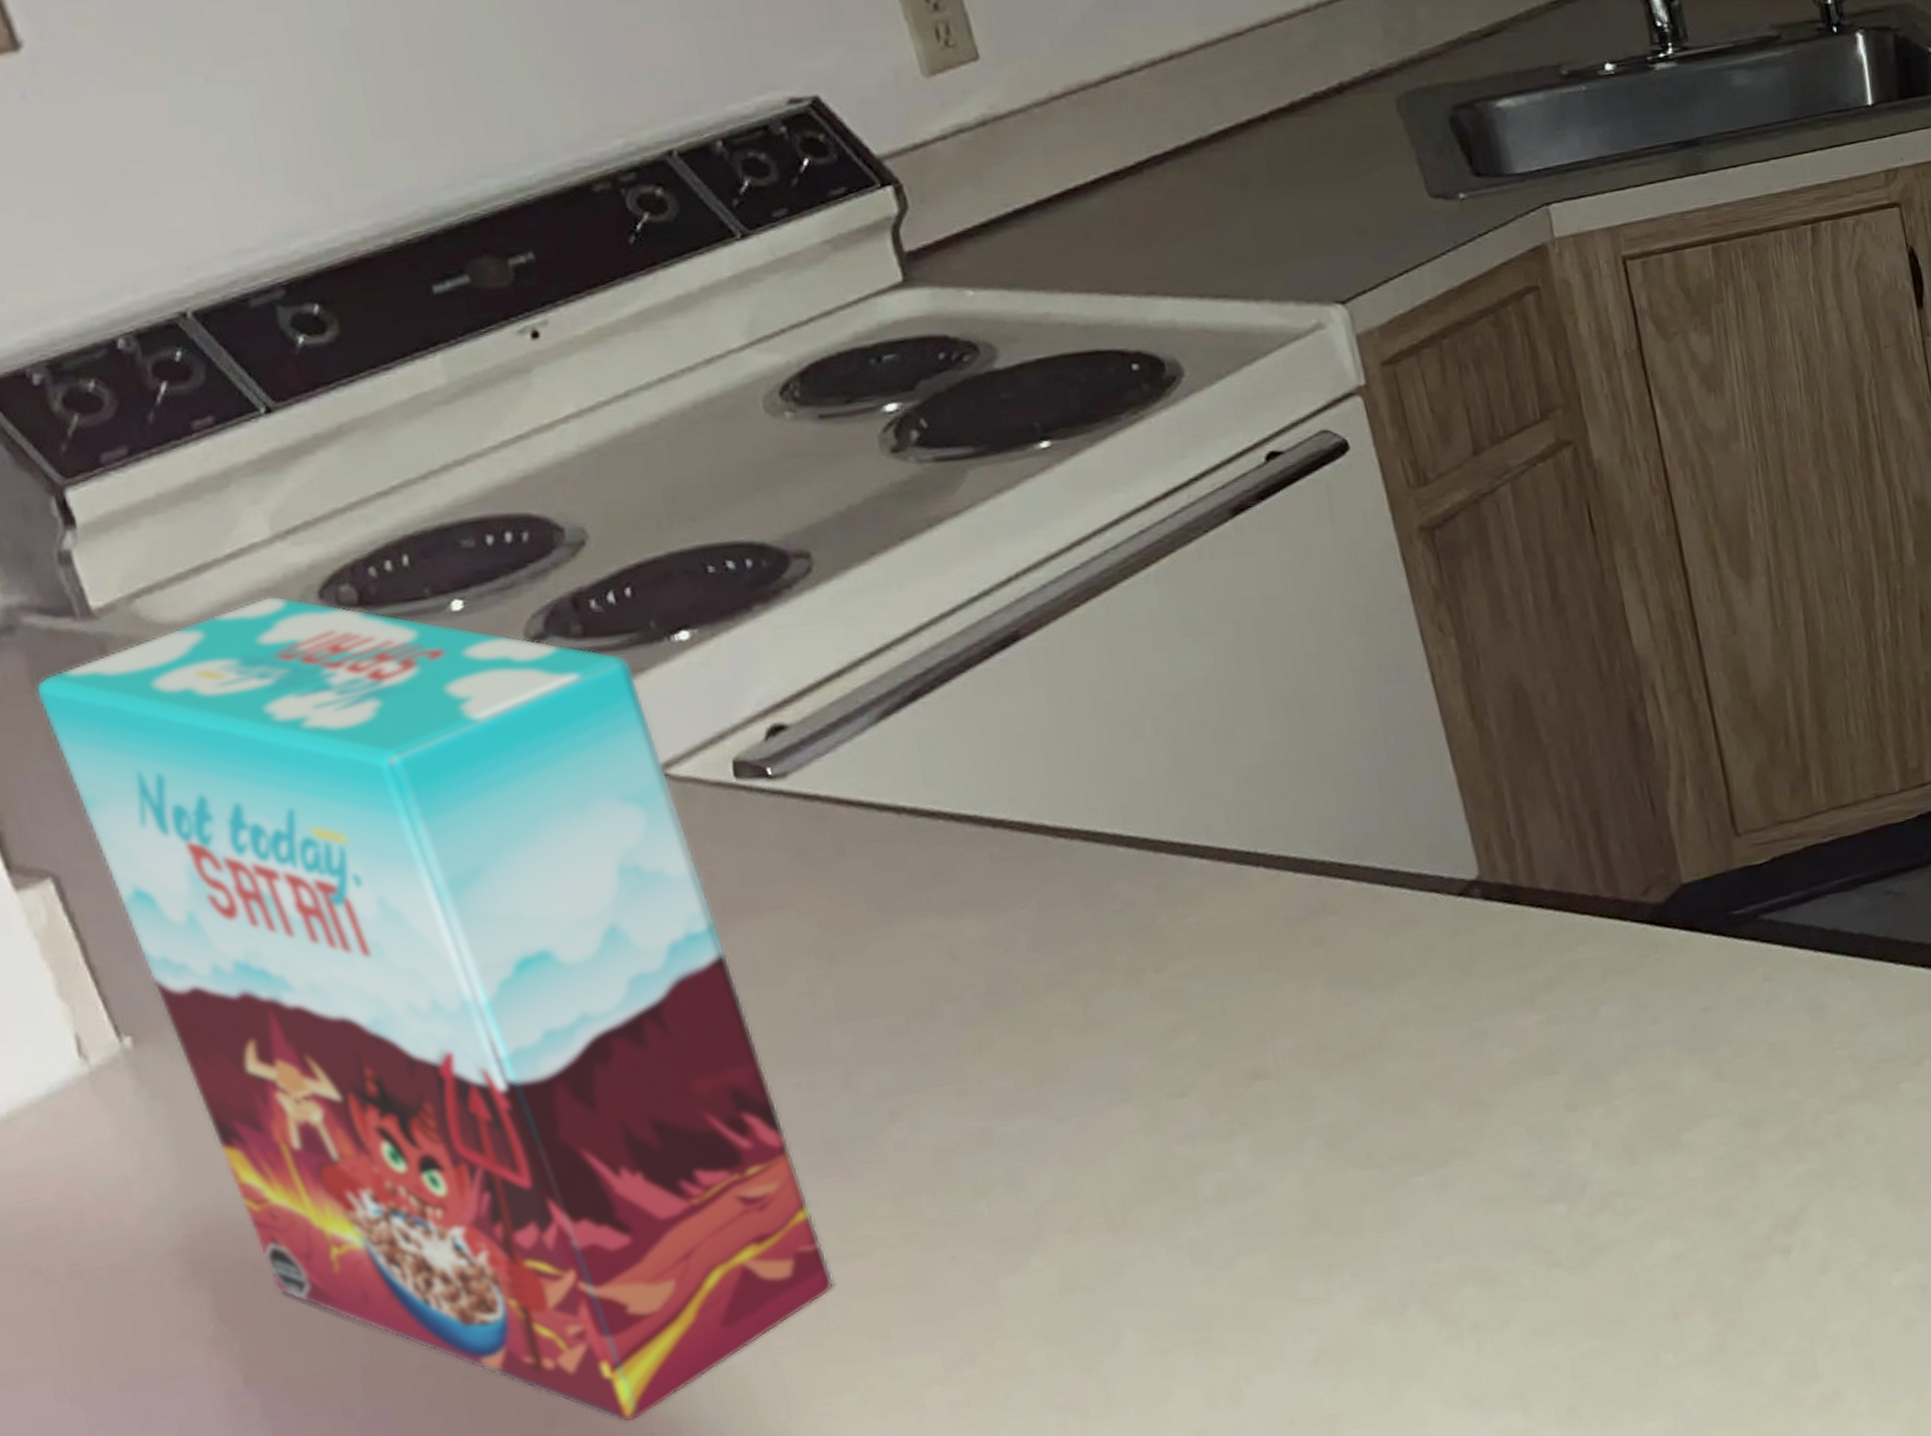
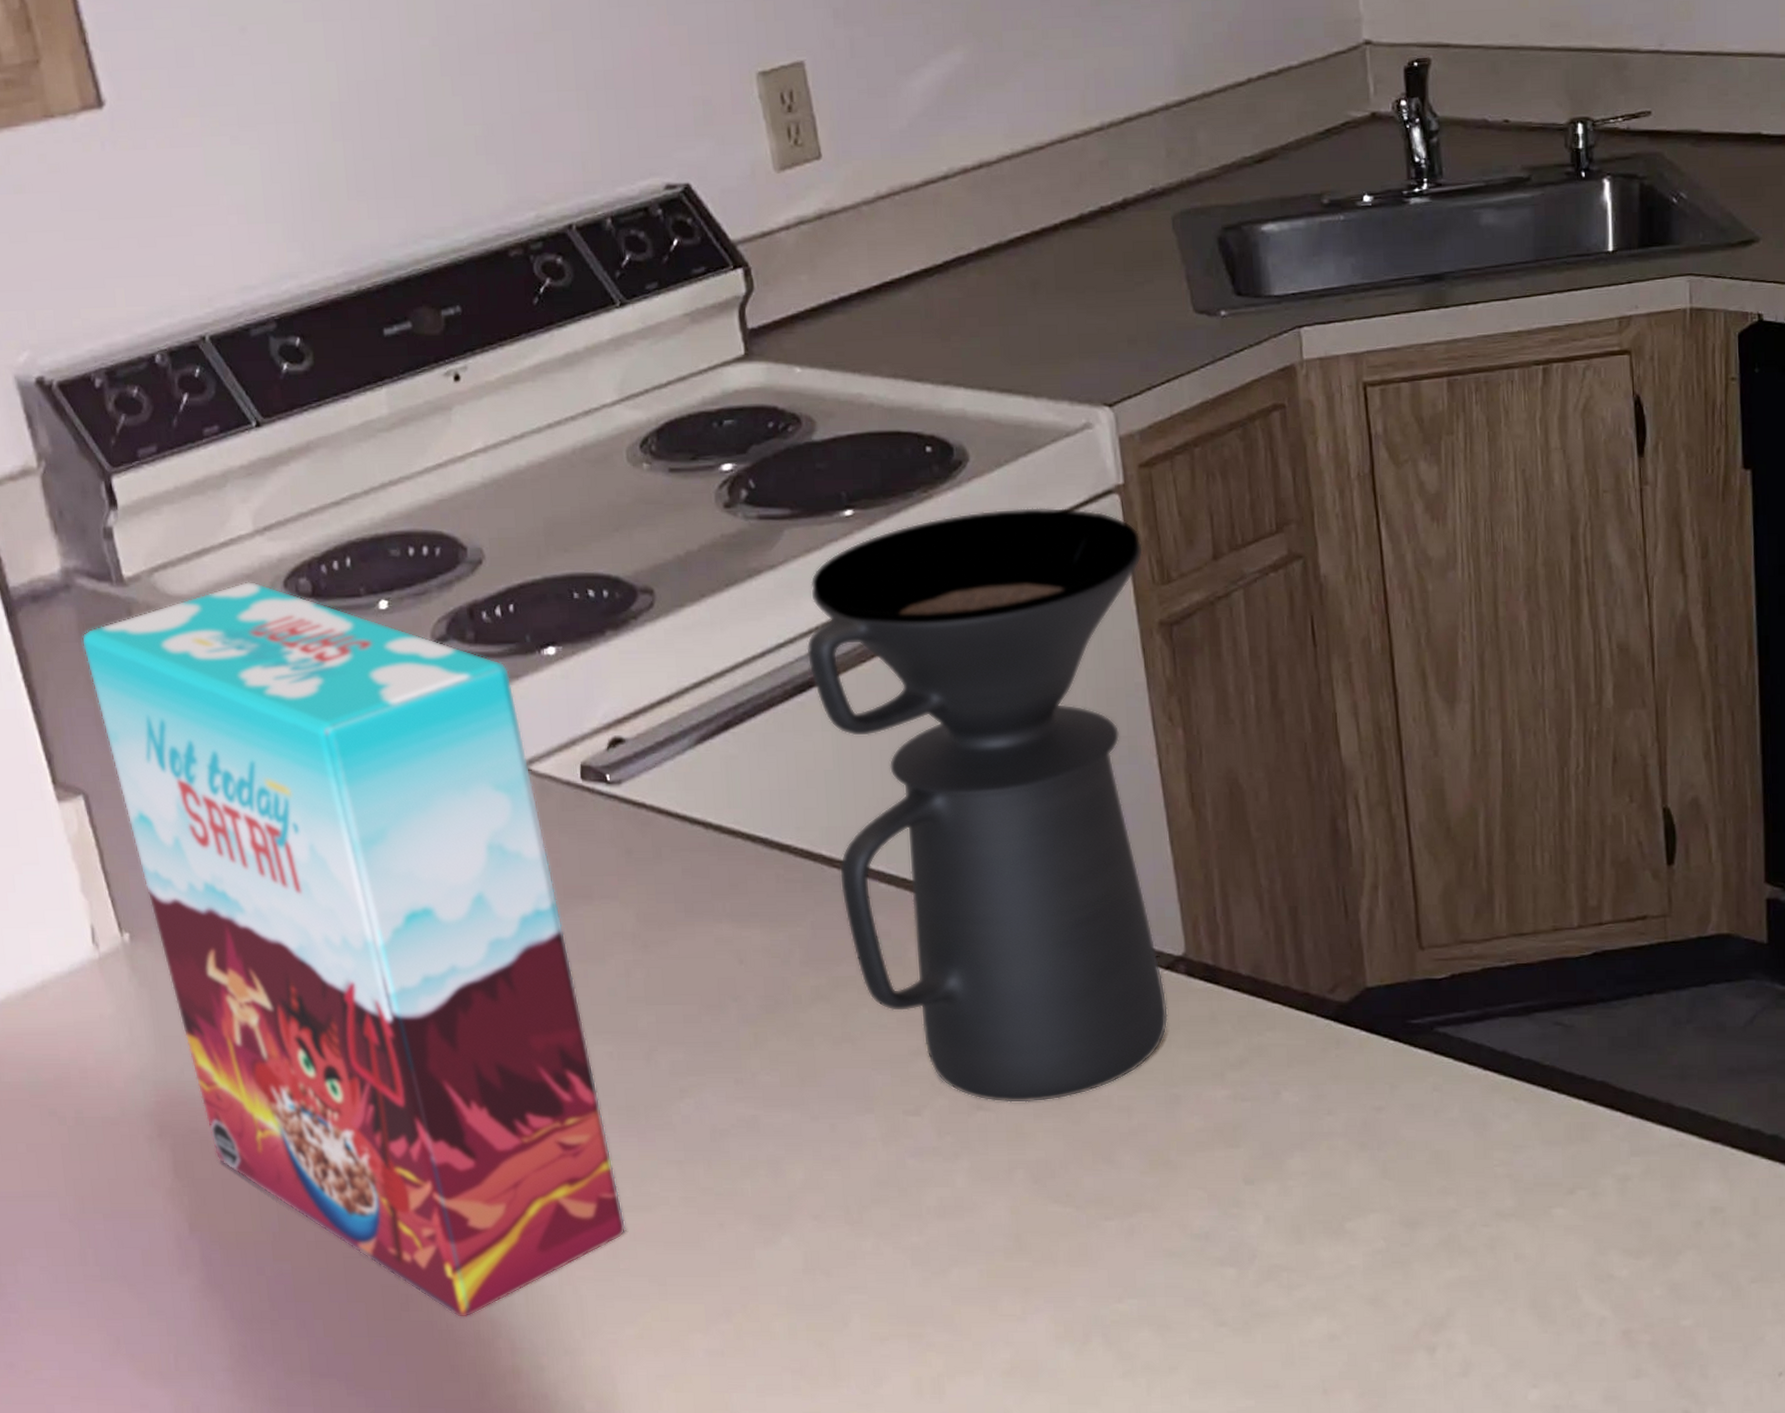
coffee maker: none [1005,415,1466,1069] -> present [806,507,1168,1103]

